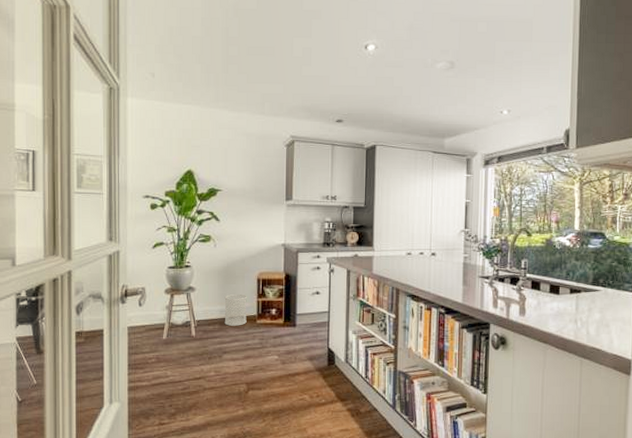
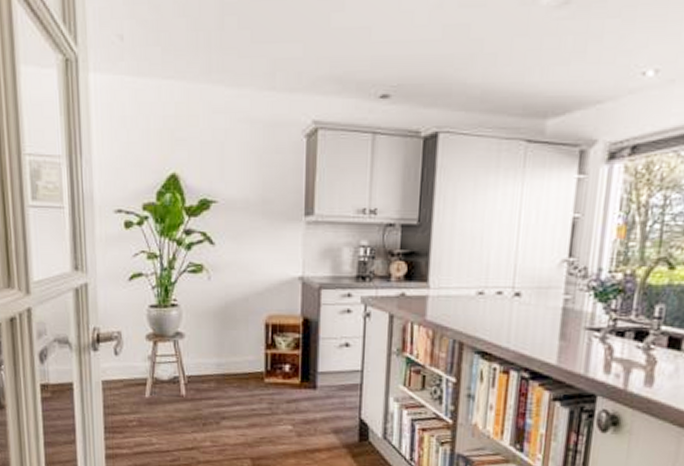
wastebasket: present [224,293,247,326] -> none [222,342,252,385]

